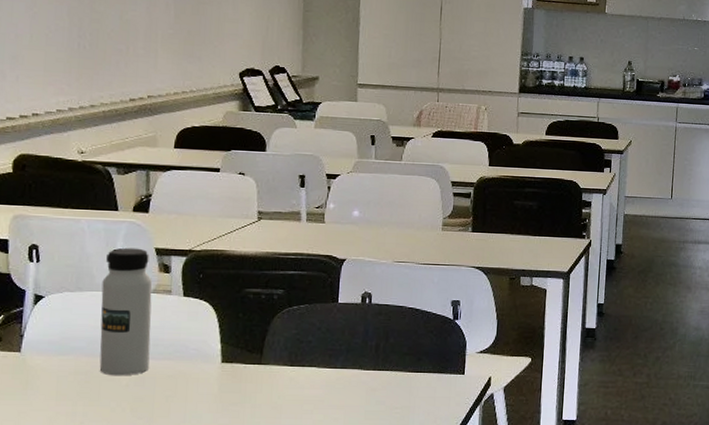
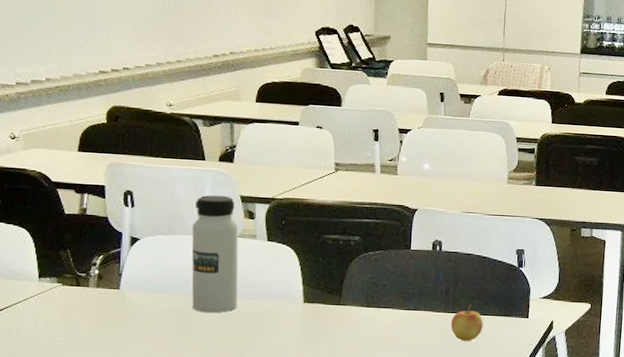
apple: none [380,360,416,402] -> present [450,304,483,342]

